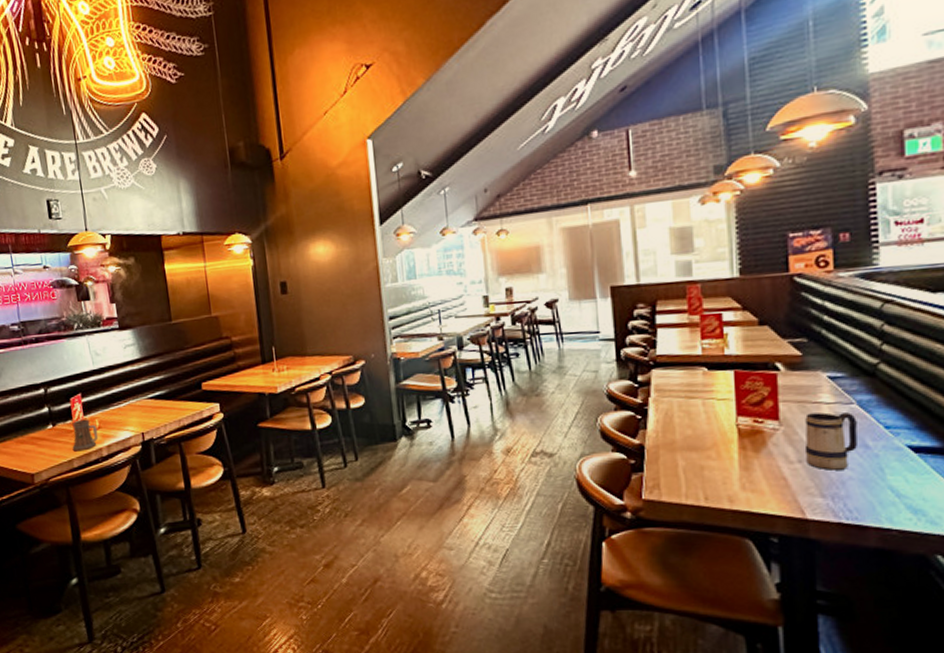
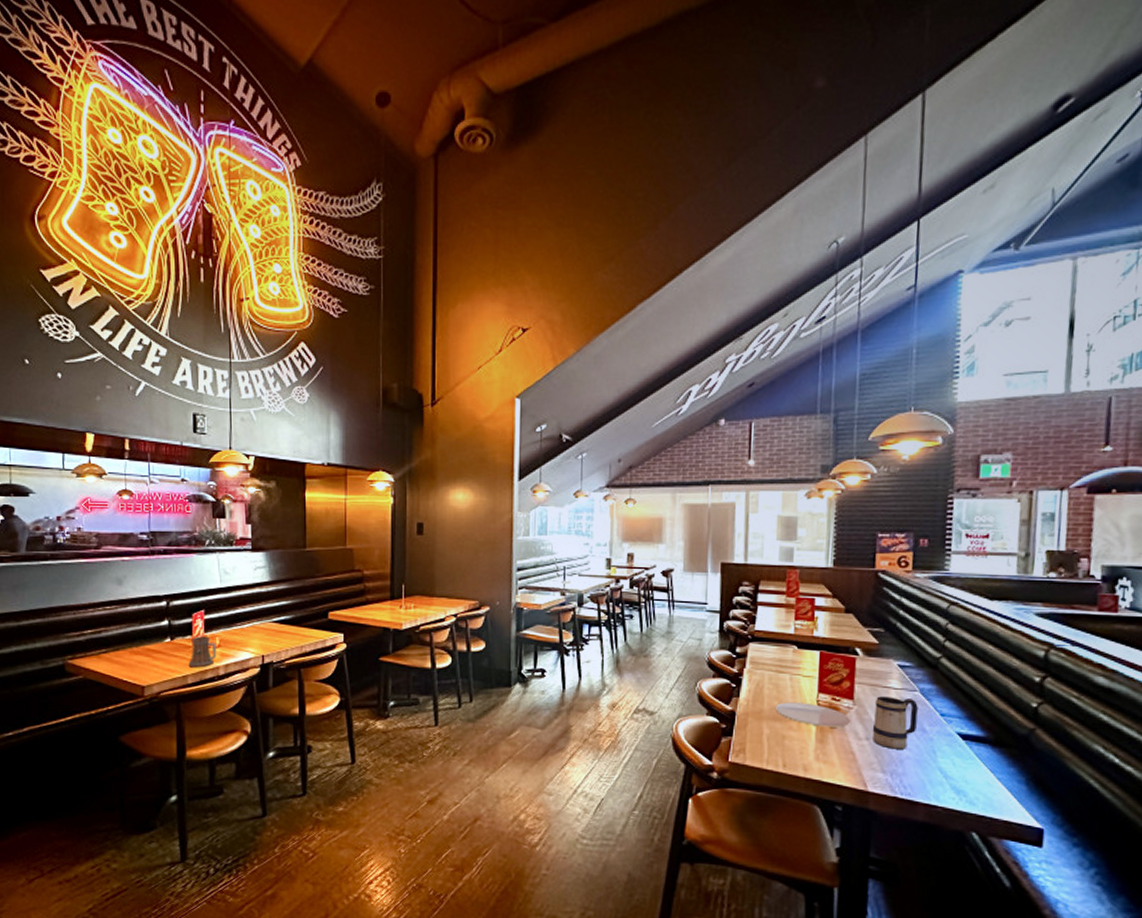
plate: none [688,428,779,453] -> present [774,702,852,728]

